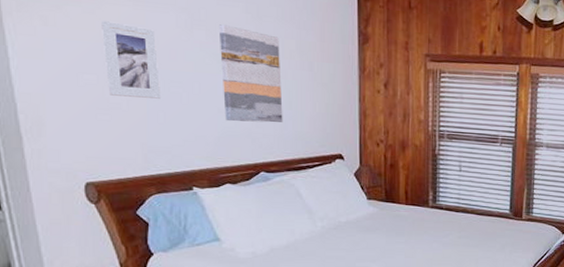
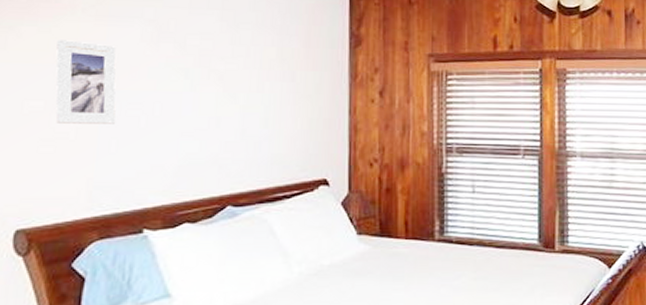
wall art: present [218,24,283,123] -> none [188,35,258,145]

